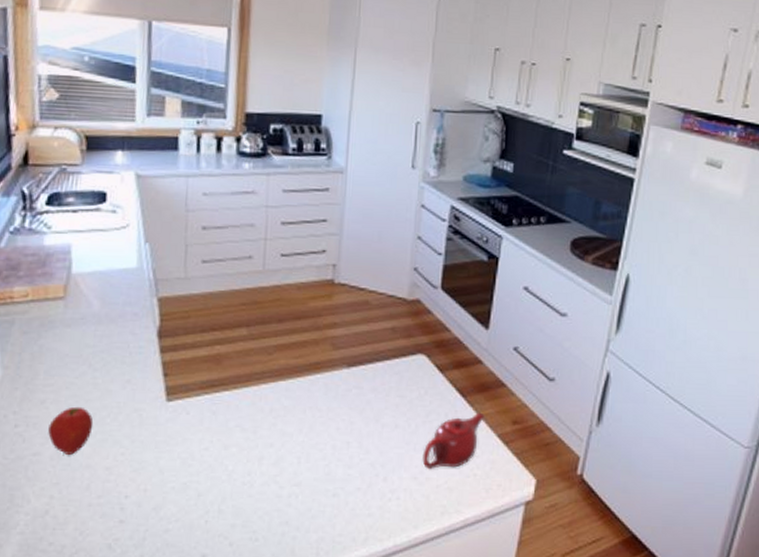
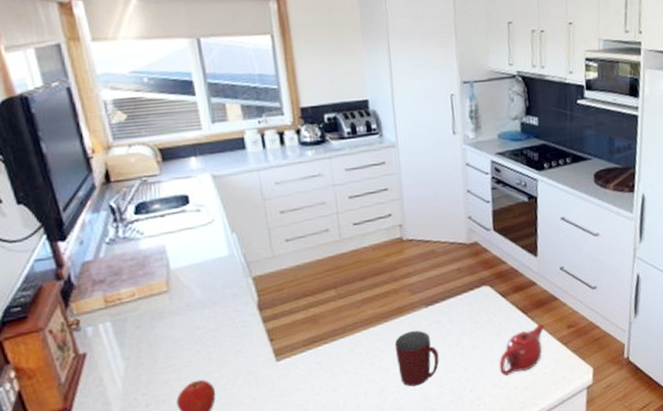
mug: none [303,394,353,461] -> present [394,330,439,387]

